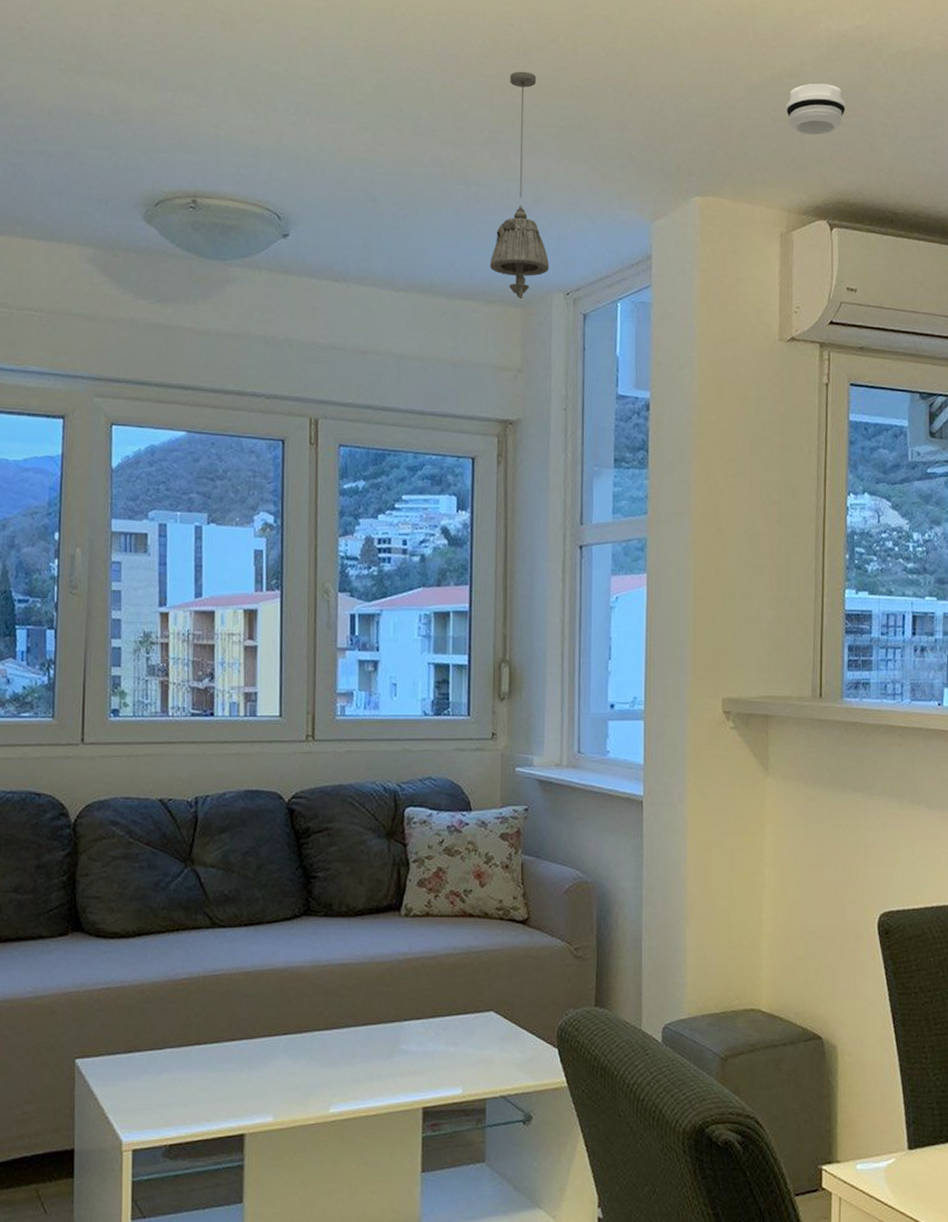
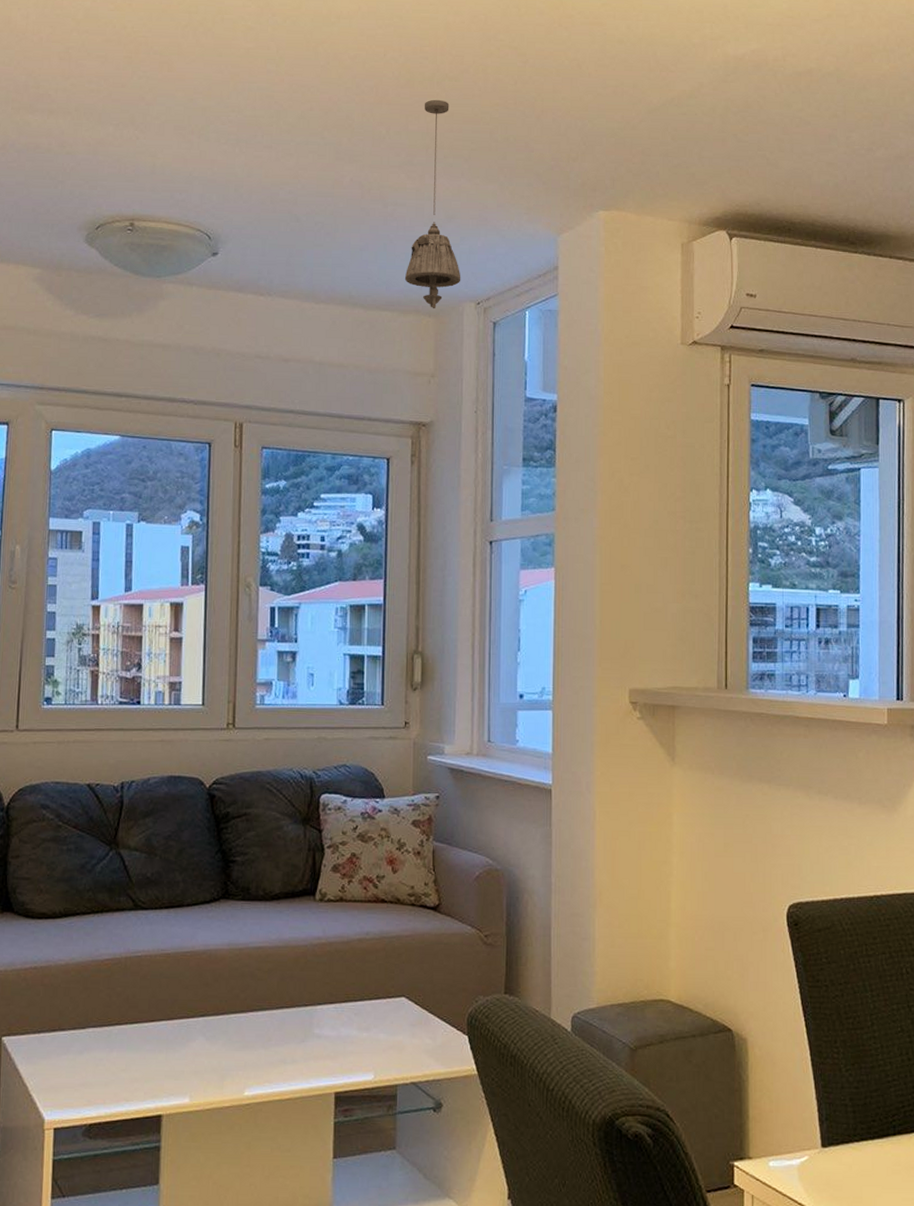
smoke detector: present [785,83,846,136] -> none [685,103,743,152]

